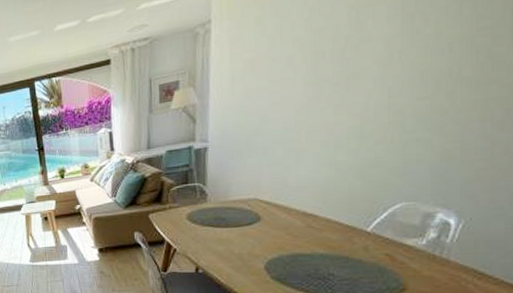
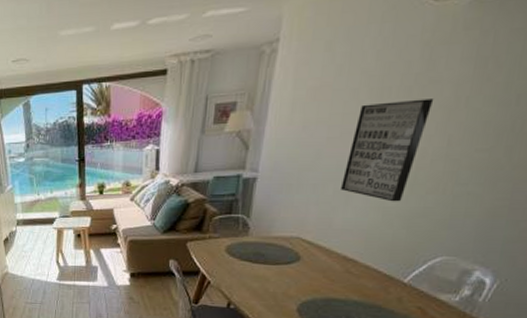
wall art: none [290,56,368,156] -> present [341,98,434,202]

